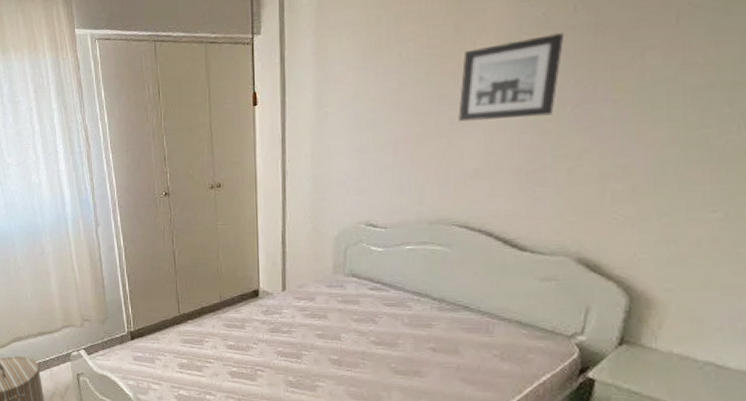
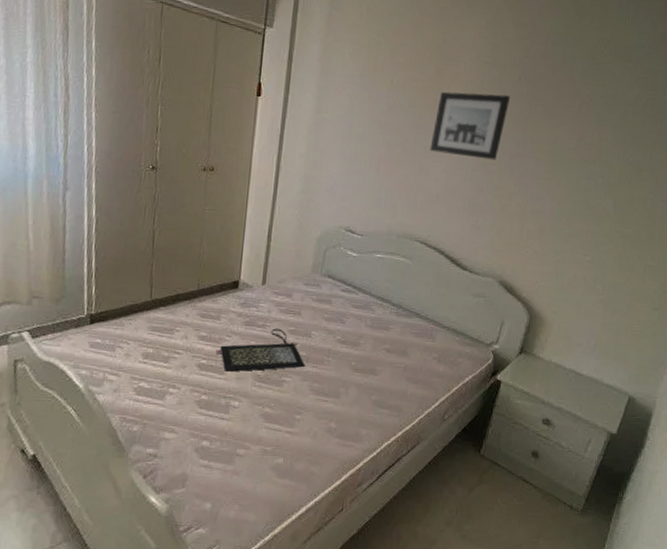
clutch bag: none [244,333,339,378] -> present [215,328,306,372]

